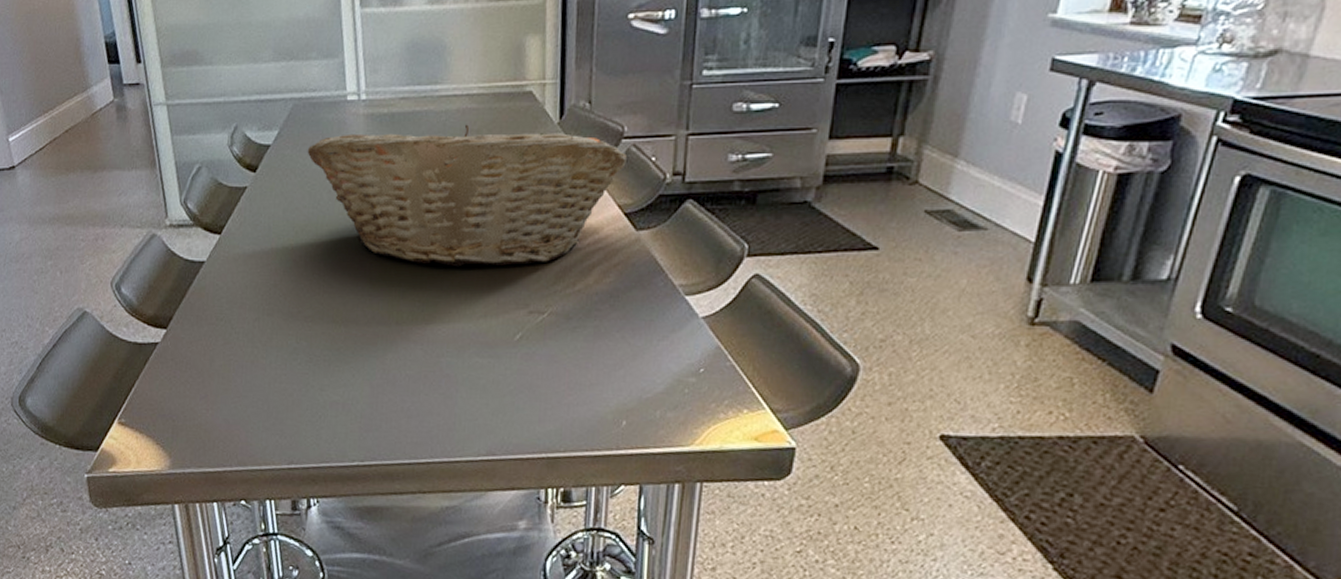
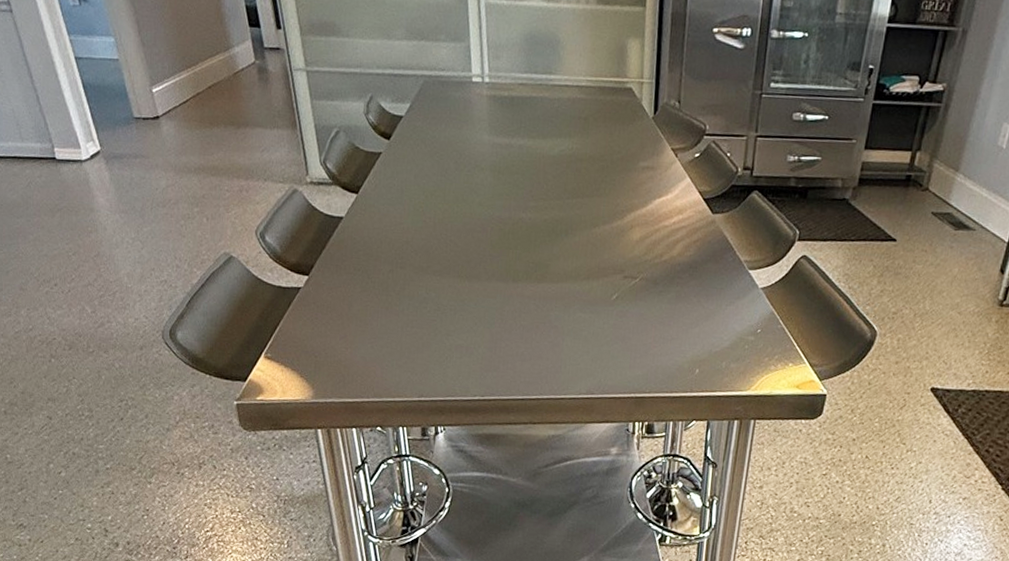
fruit basket: present [307,124,627,267] -> none [436,112,707,237]

